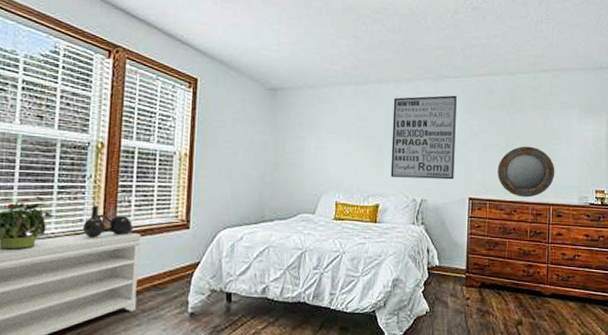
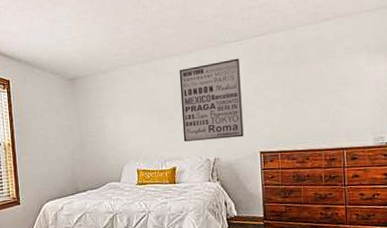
home mirror: present [497,146,555,198] -> none [286,95,347,145]

